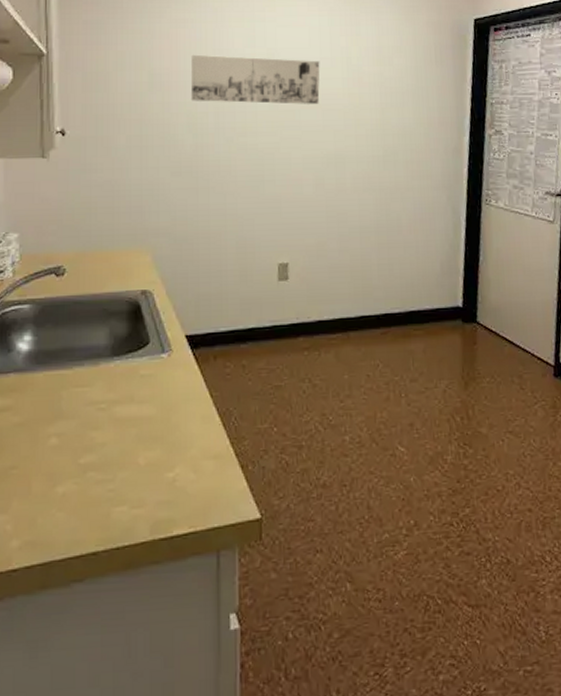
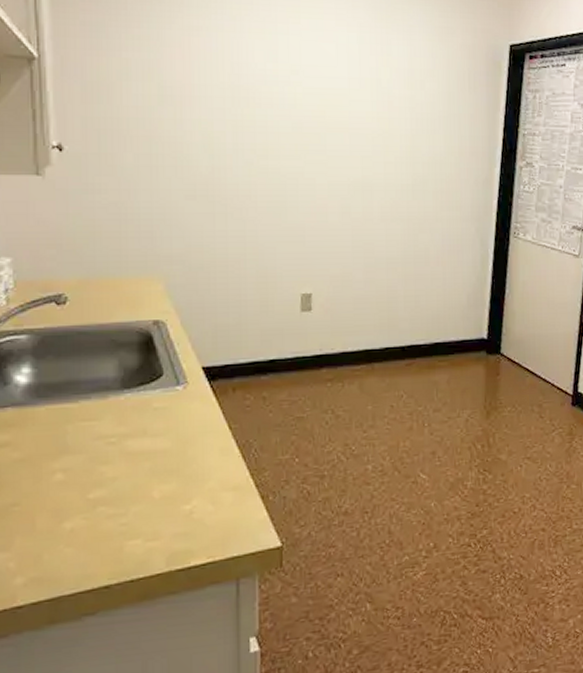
wall art: present [190,54,320,104] -> none [206,67,348,127]

